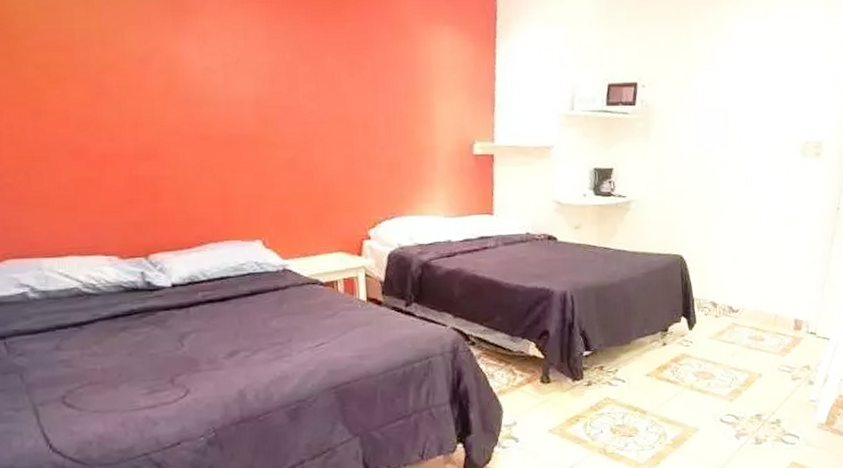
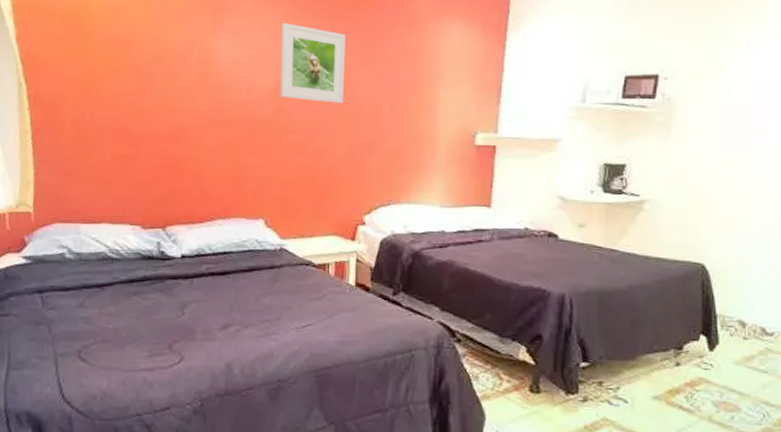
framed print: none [256,25,334,115] -> present [280,22,345,104]

